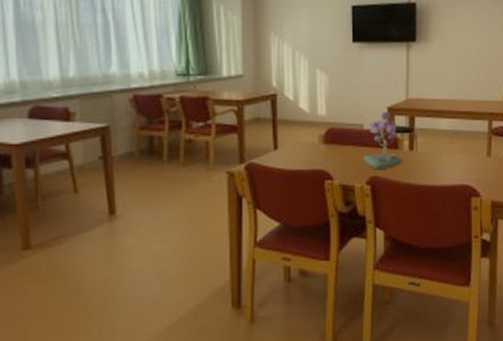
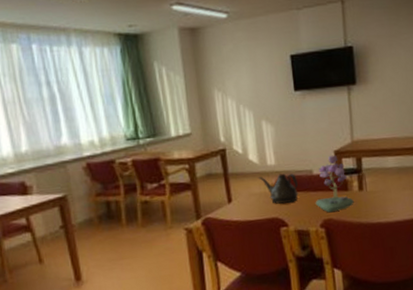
teapot: none [307,125,347,156] -> present [258,173,298,204]

